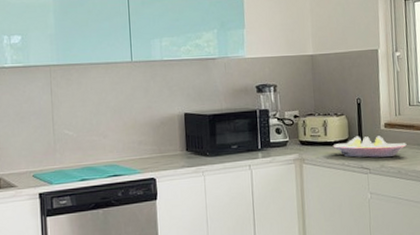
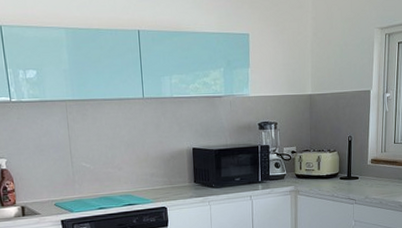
fruit bowl: present [332,136,407,158] -> none [324,170,389,190]

